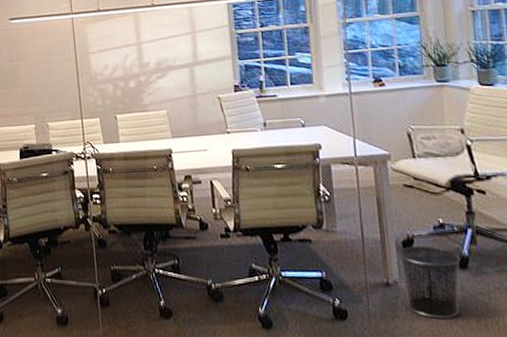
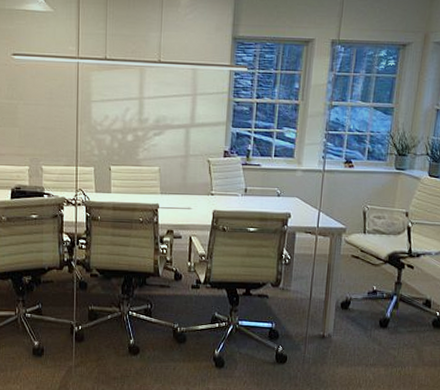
waste bin: present [397,245,460,319] -> none [335,307,383,366]

